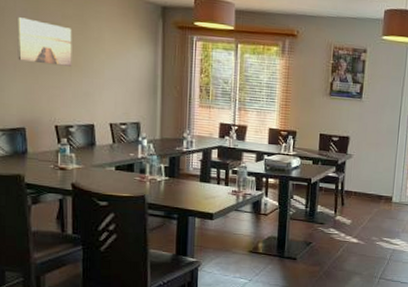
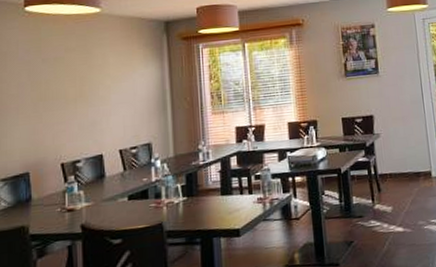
wall art: present [18,17,72,67] -> none [20,58,77,102]

